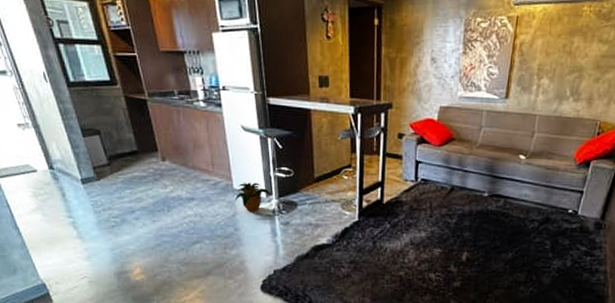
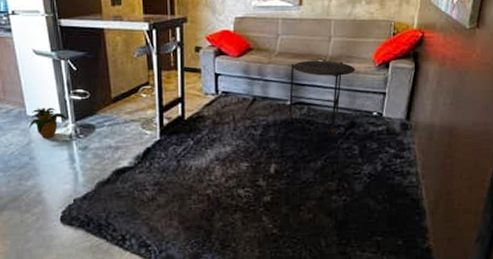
side table: none [484,154,556,227] -> present [288,60,355,133]

